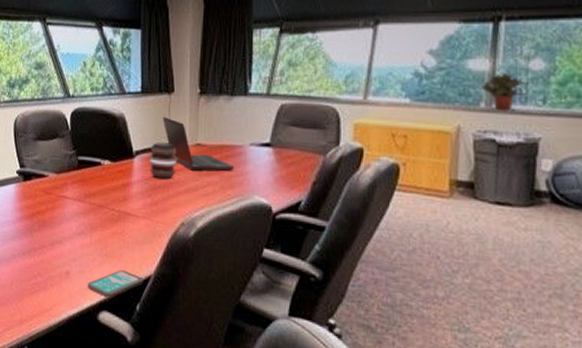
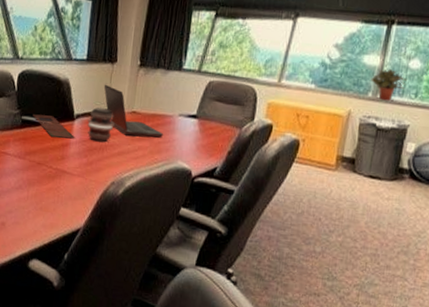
smartphone: present [87,270,144,298] -> none [20,222,74,248]
papers: none [89,153,136,178] -> present [33,114,75,139]

